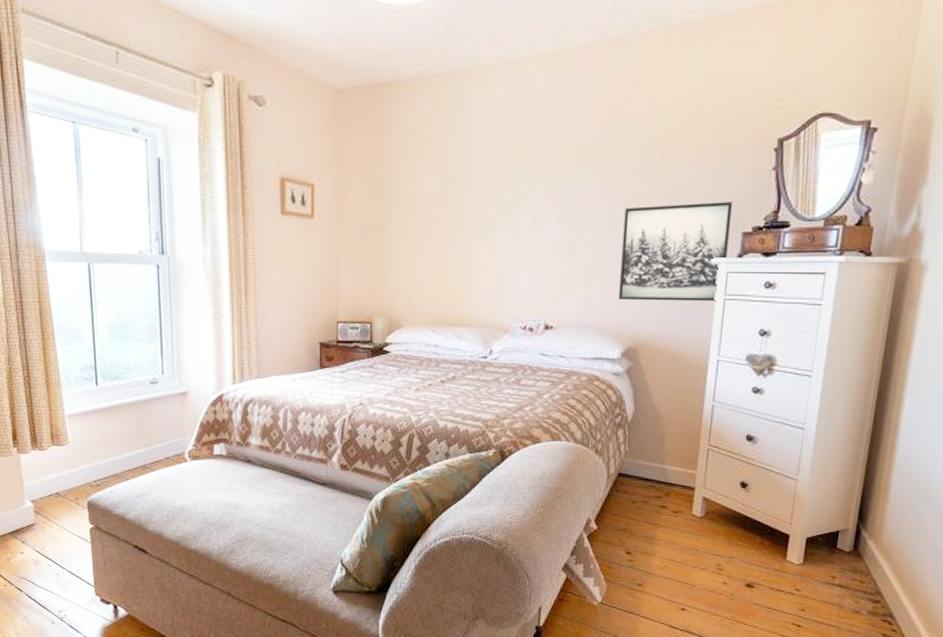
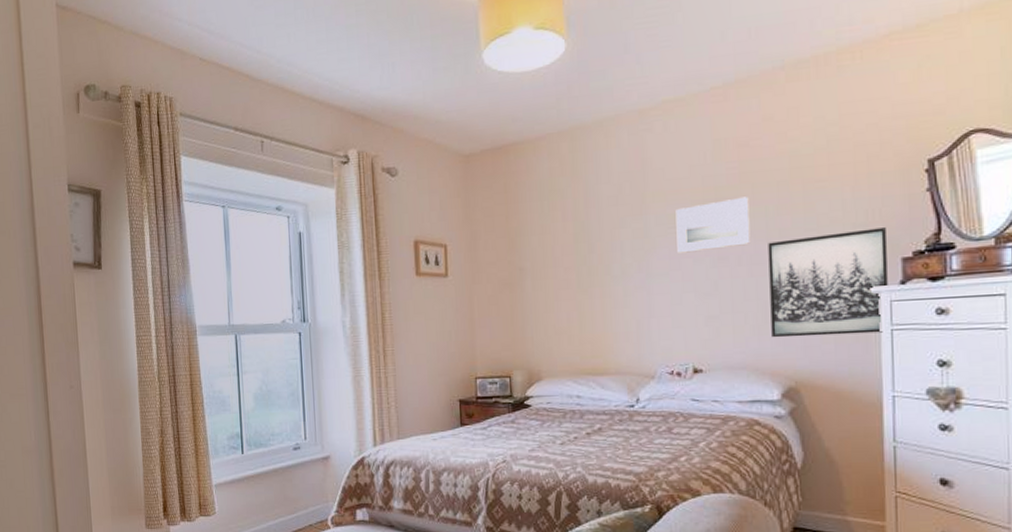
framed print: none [540,160,612,212] -> present [675,197,751,253]

